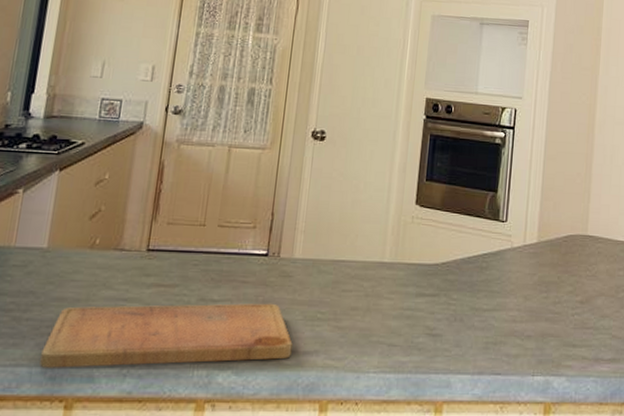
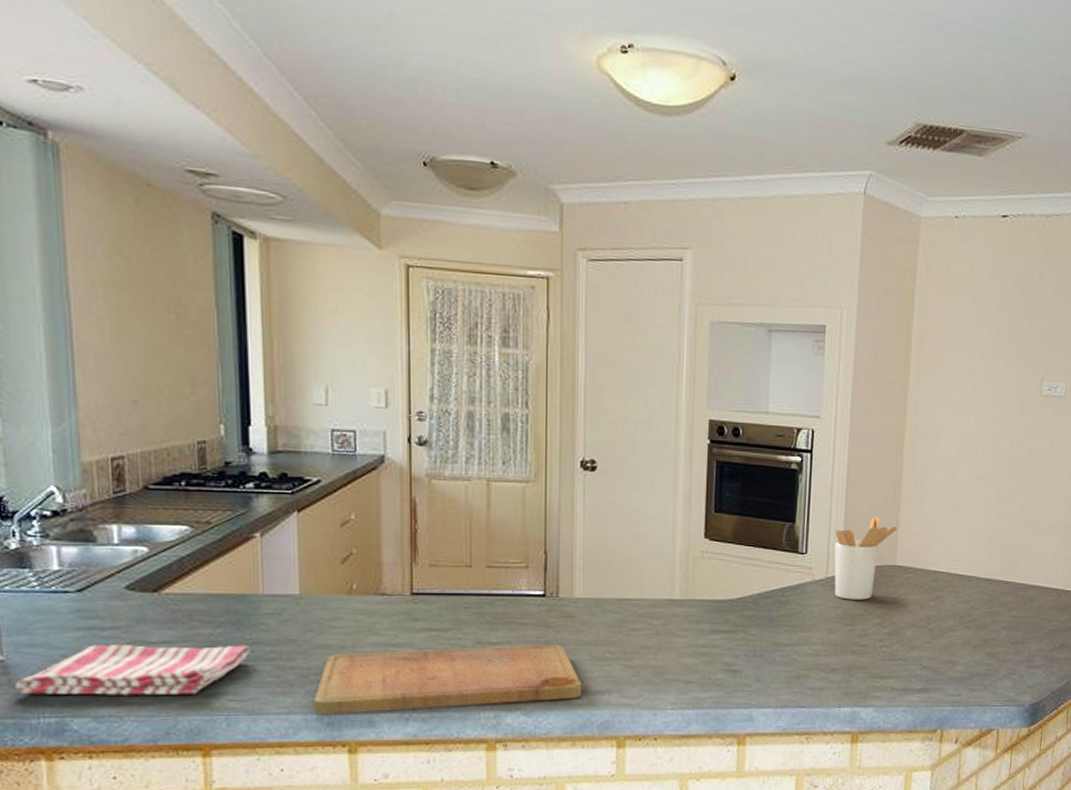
utensil holder: none [531,188,589,268] -> present [834,516,898,600]

